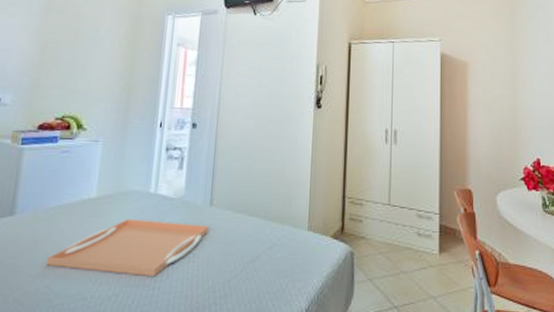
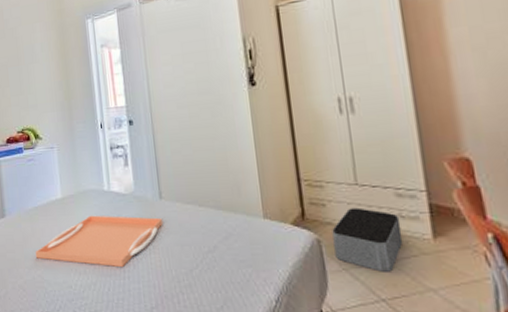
storage bin: none [364,225,418,282] -> present [332,207,403,272]

